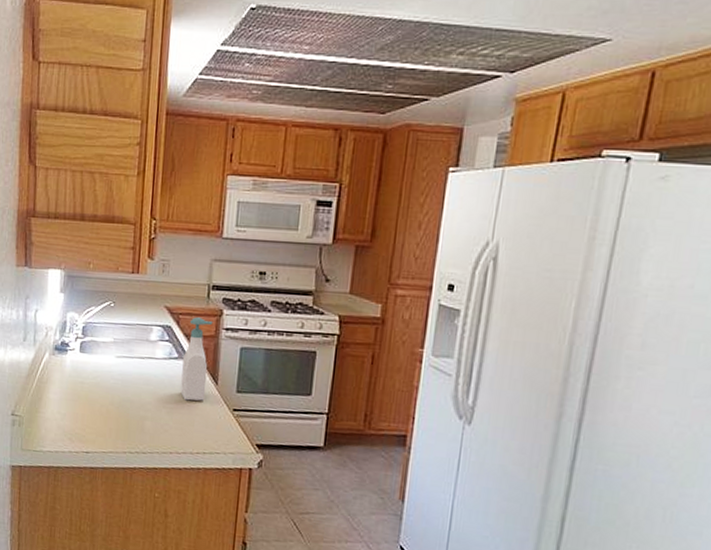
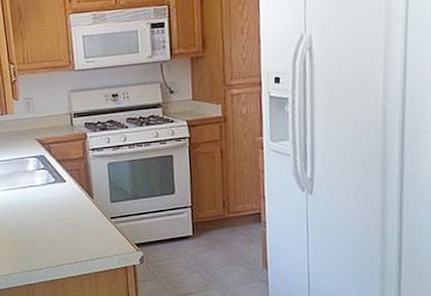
soap bottle: present [180,317,213,401] -> none [59,143,85,218]

